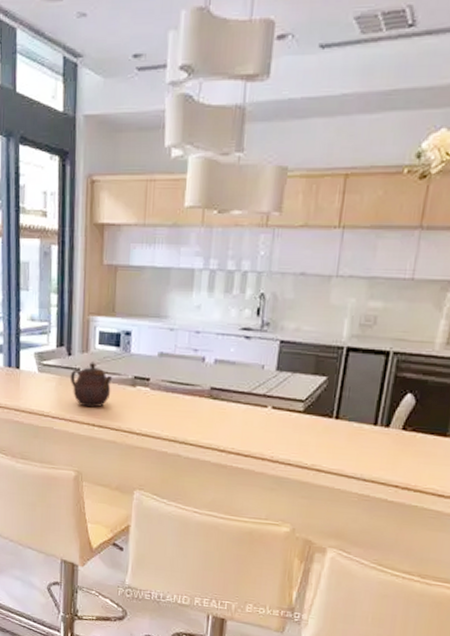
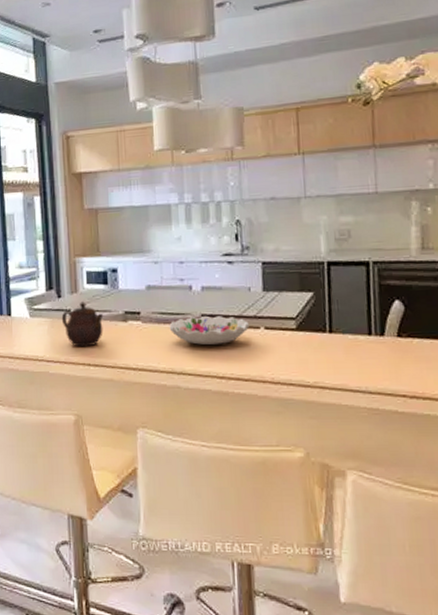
decorative bowl: none [177,388,258,419] -> present [169,315,250,345]

